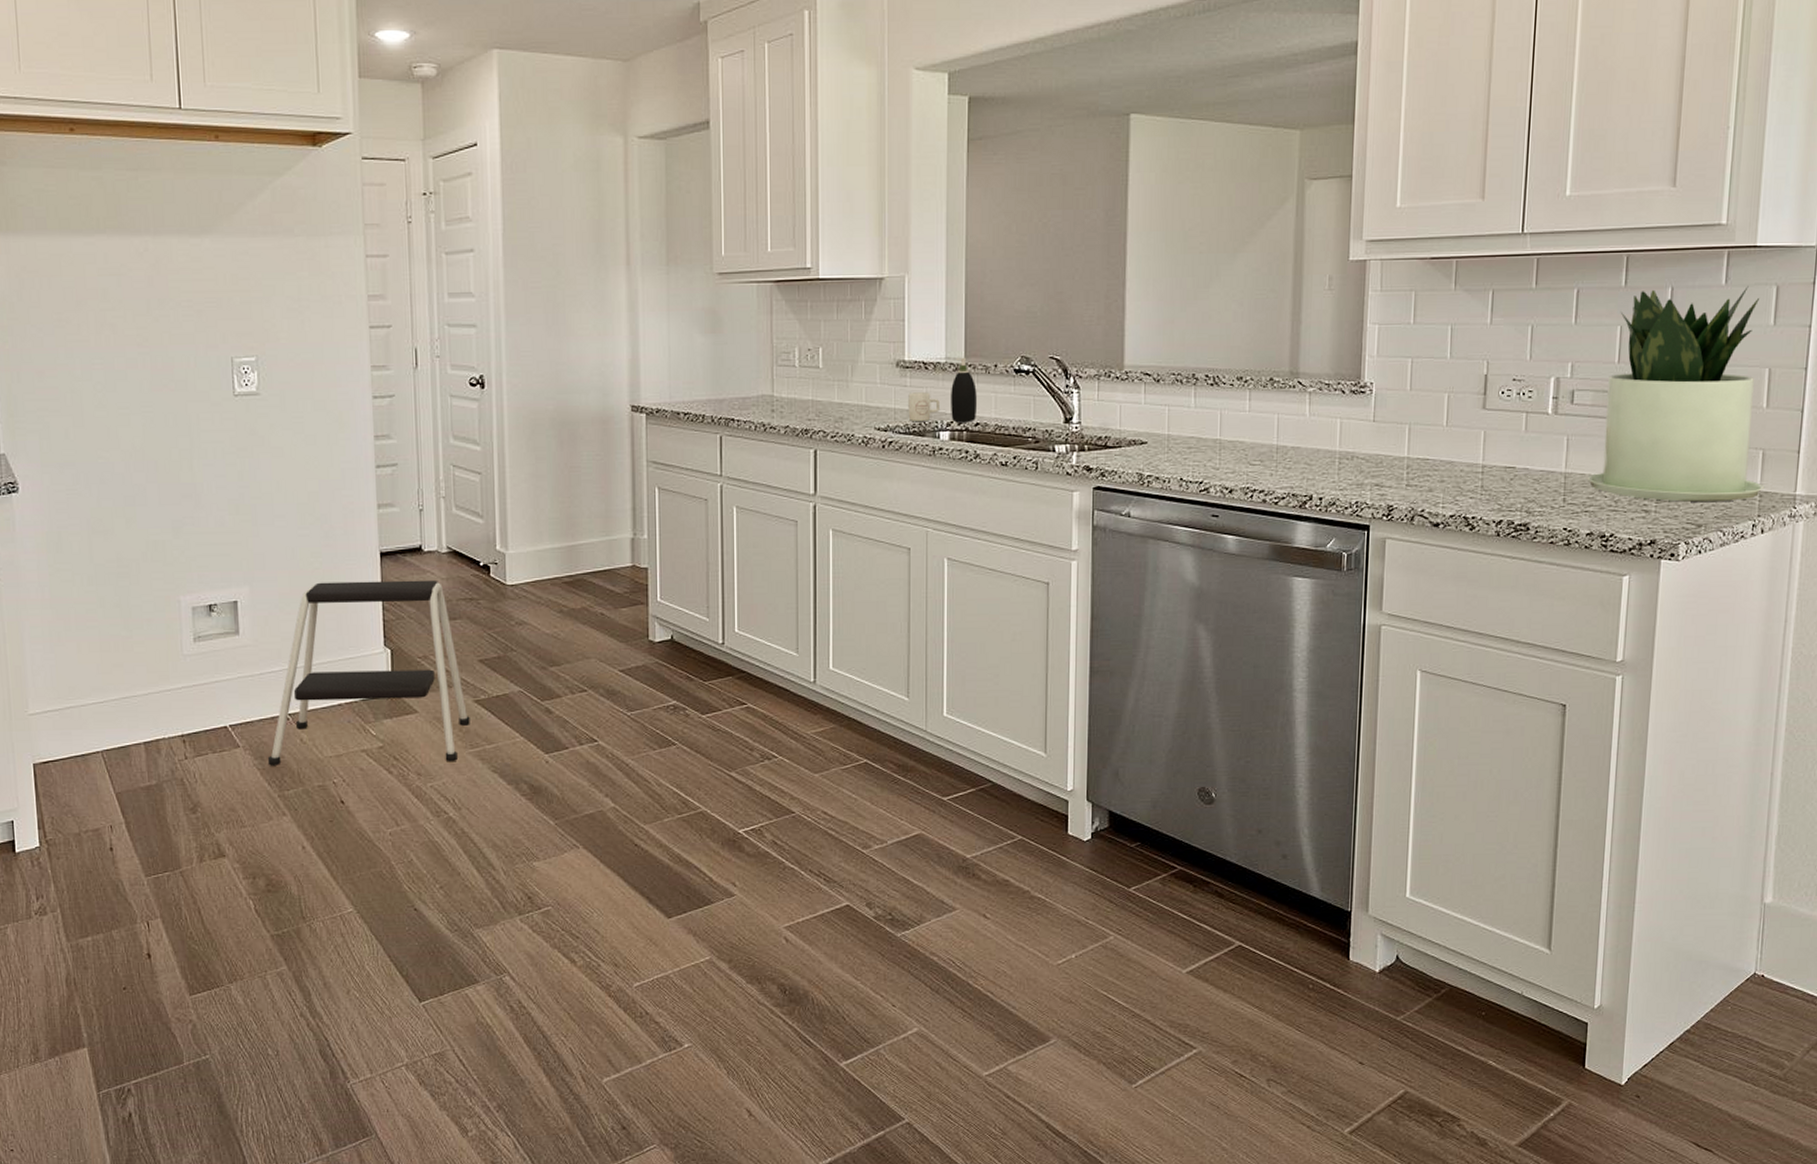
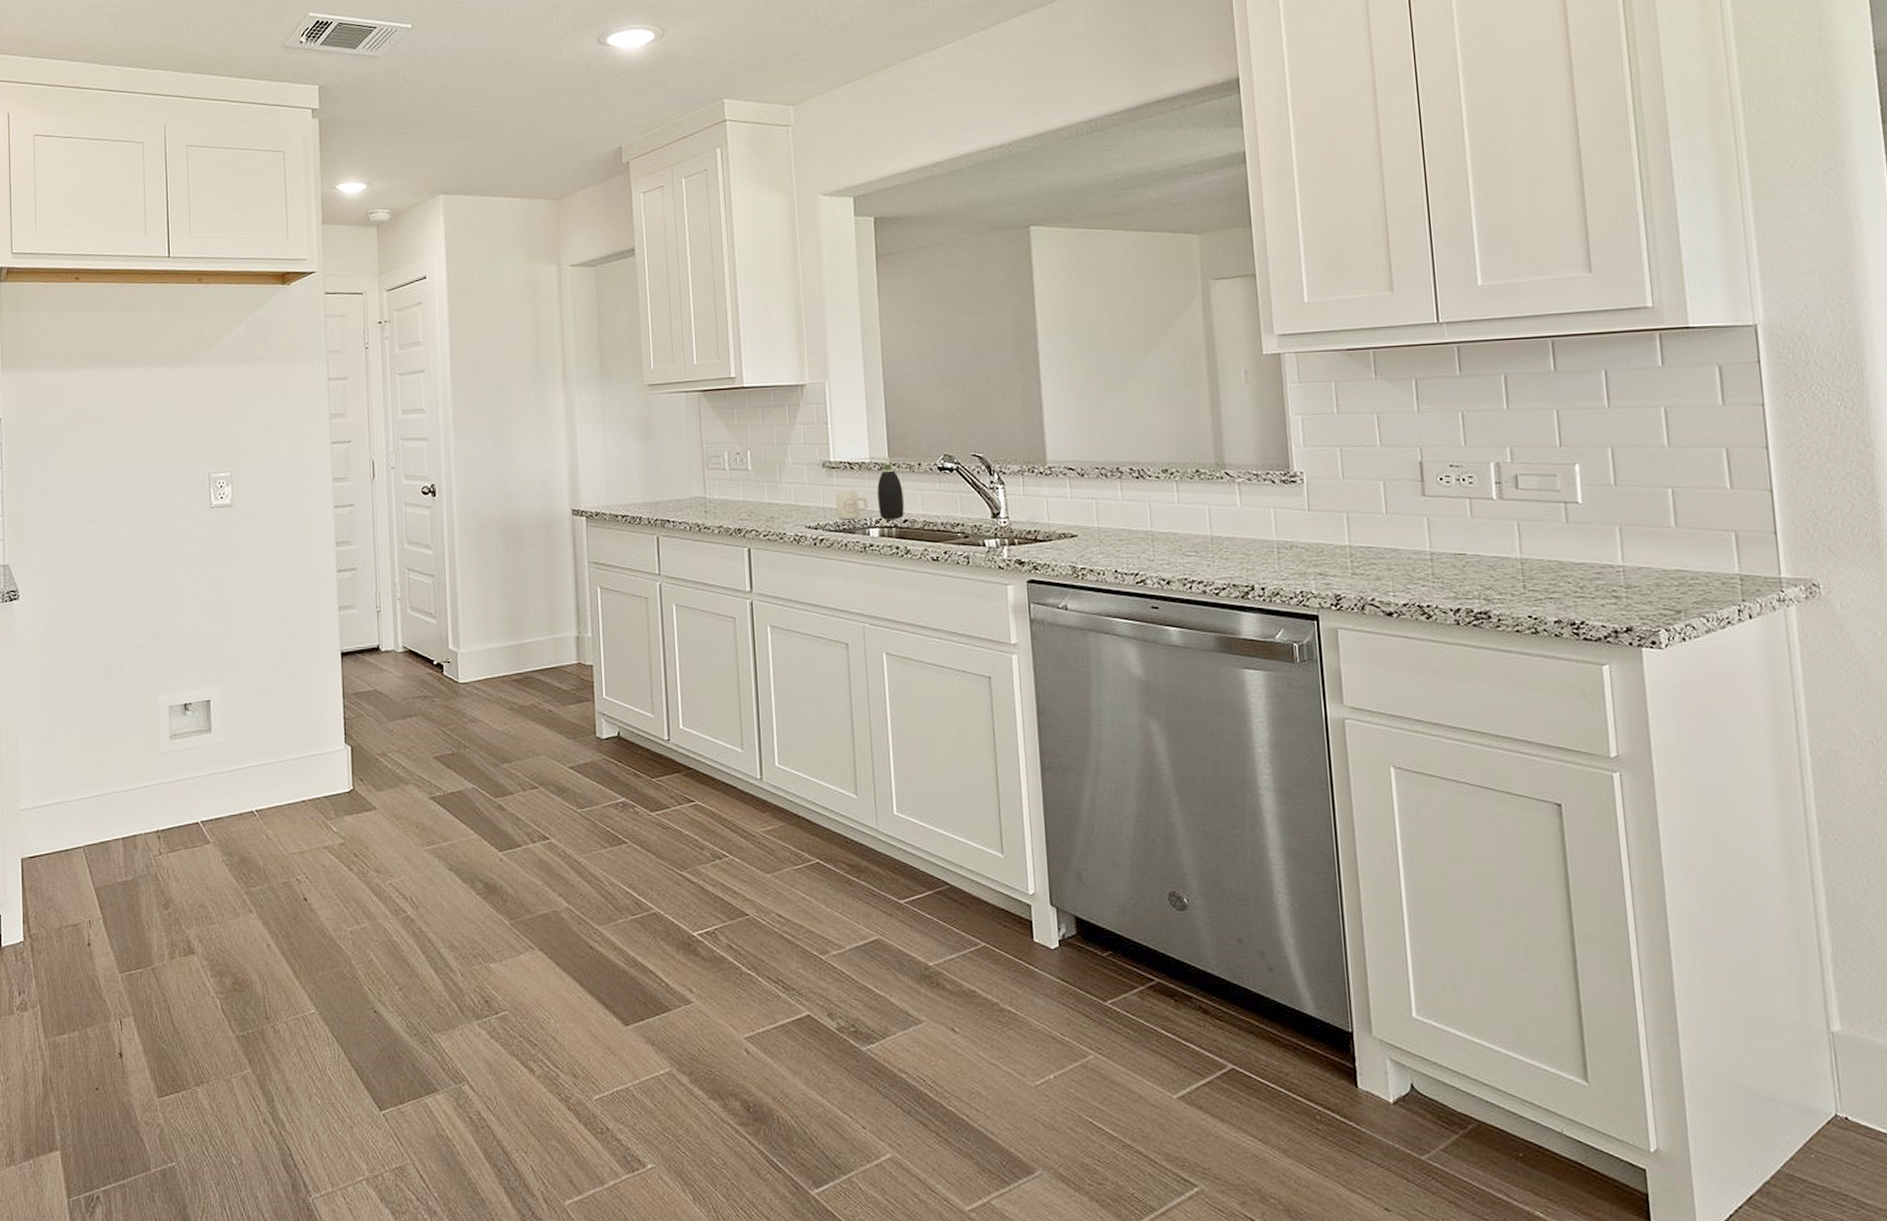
step stool: present [267,579,470,766] -> none [235,678,426,862]
planter: present [1587,286,1765,503] -> none [1545,367,1745,588]

